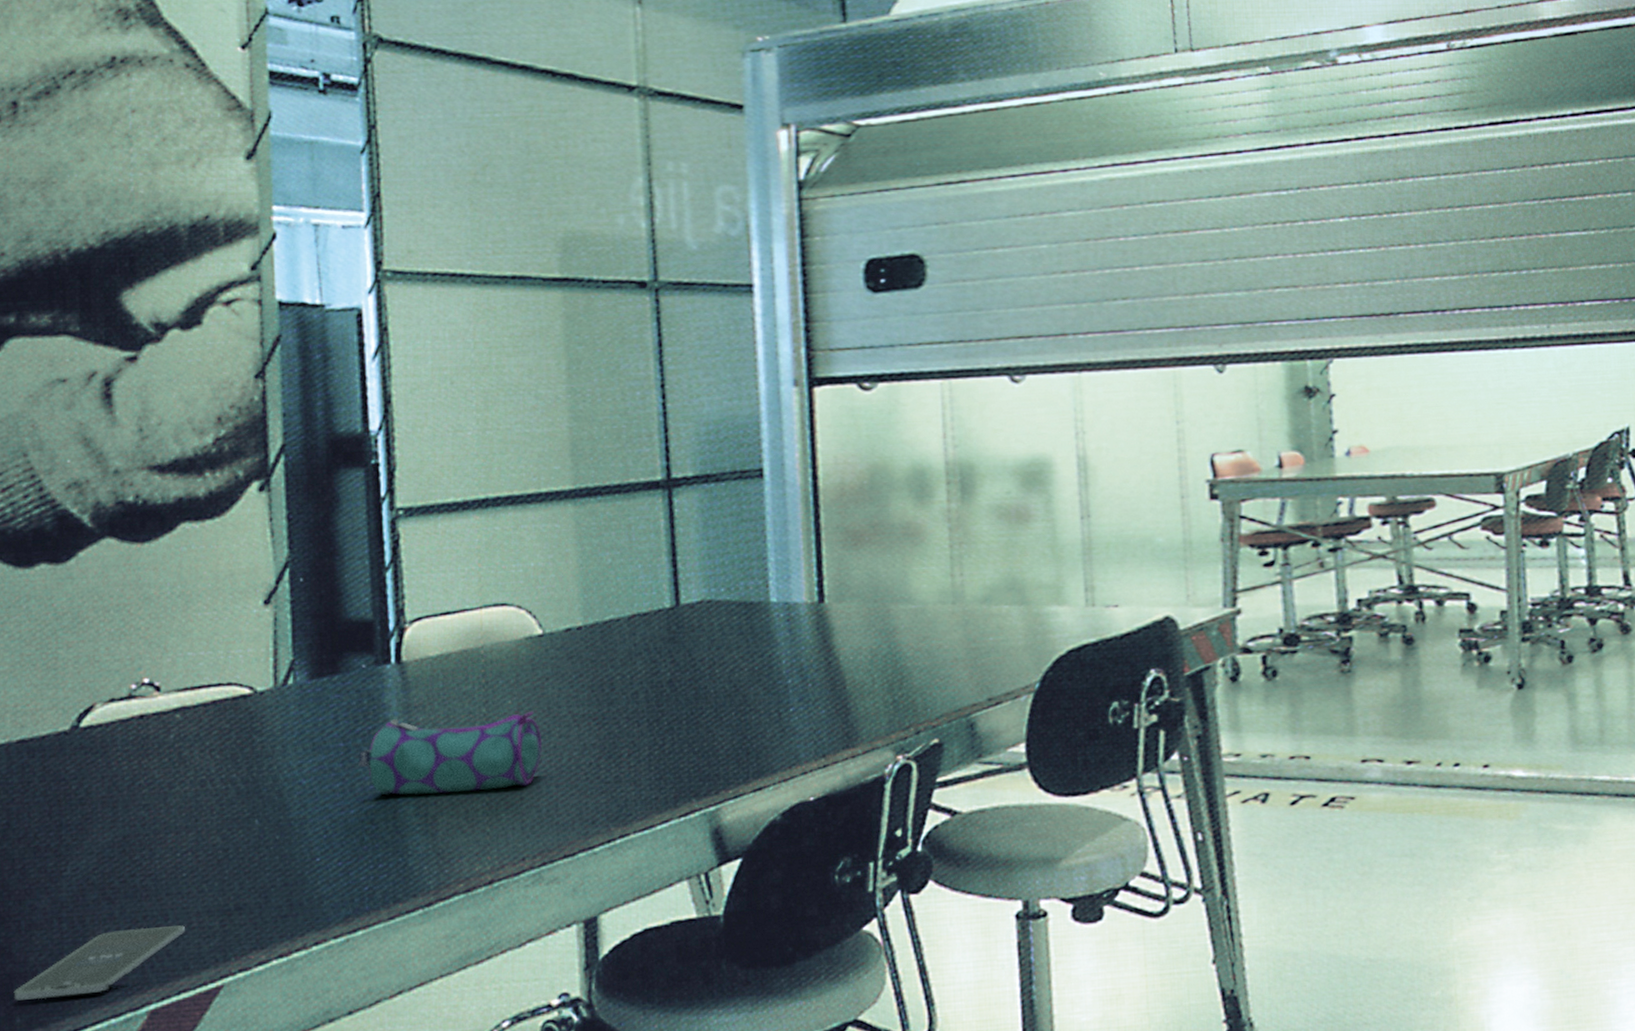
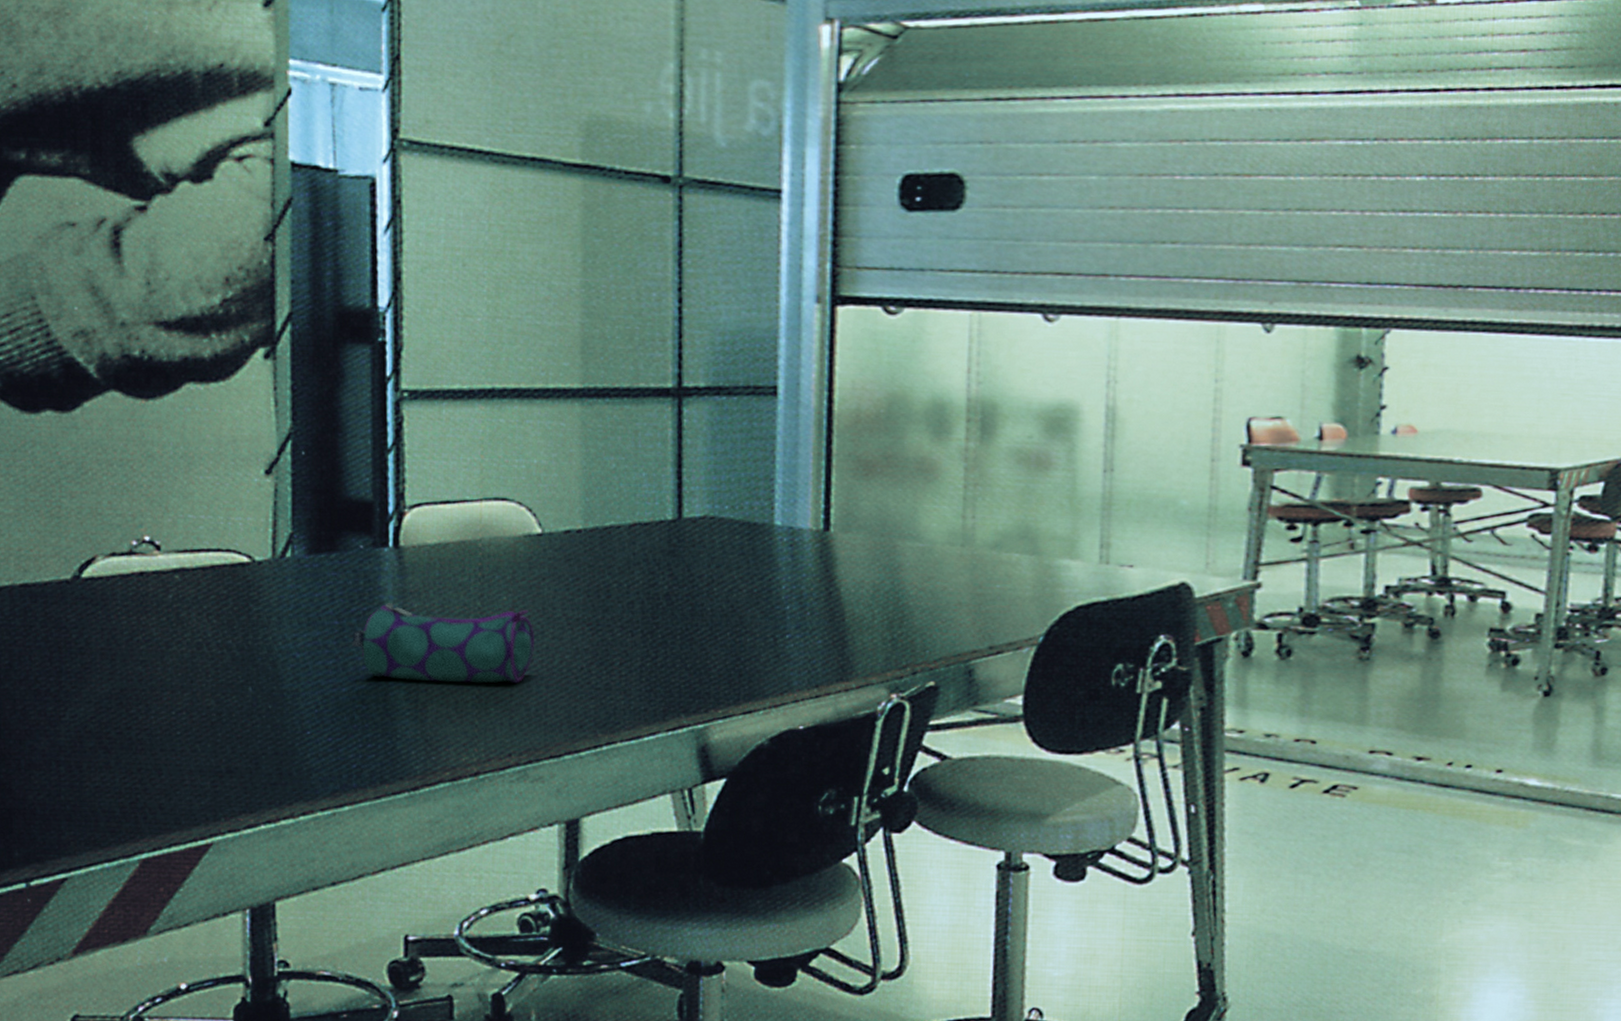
smartphone: present [13,925,185,1001] -> none [13,779,177,837]

